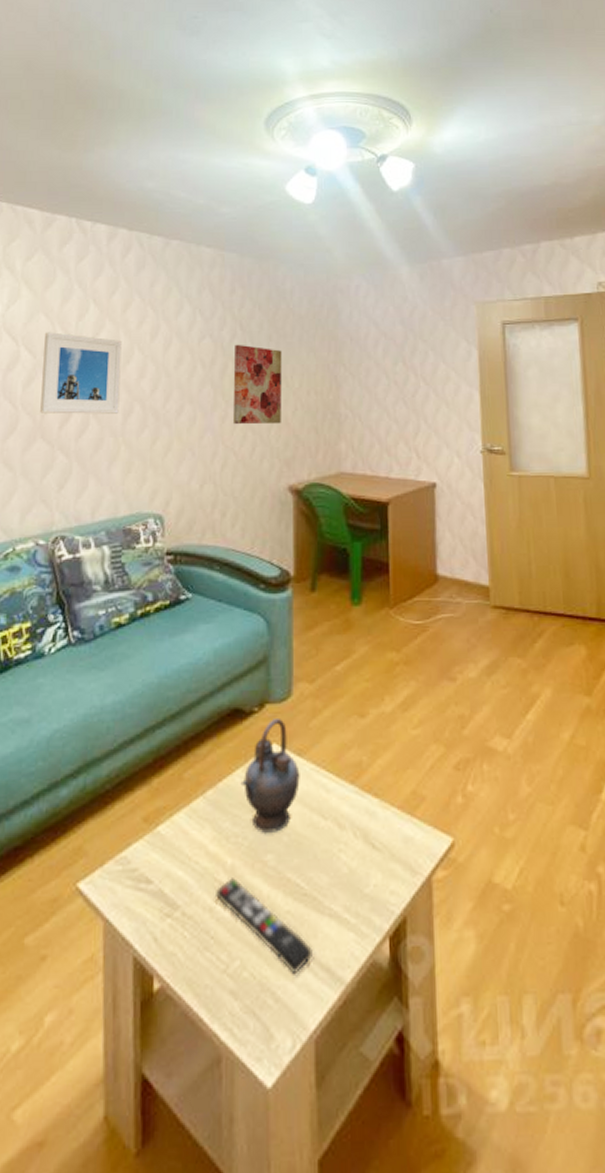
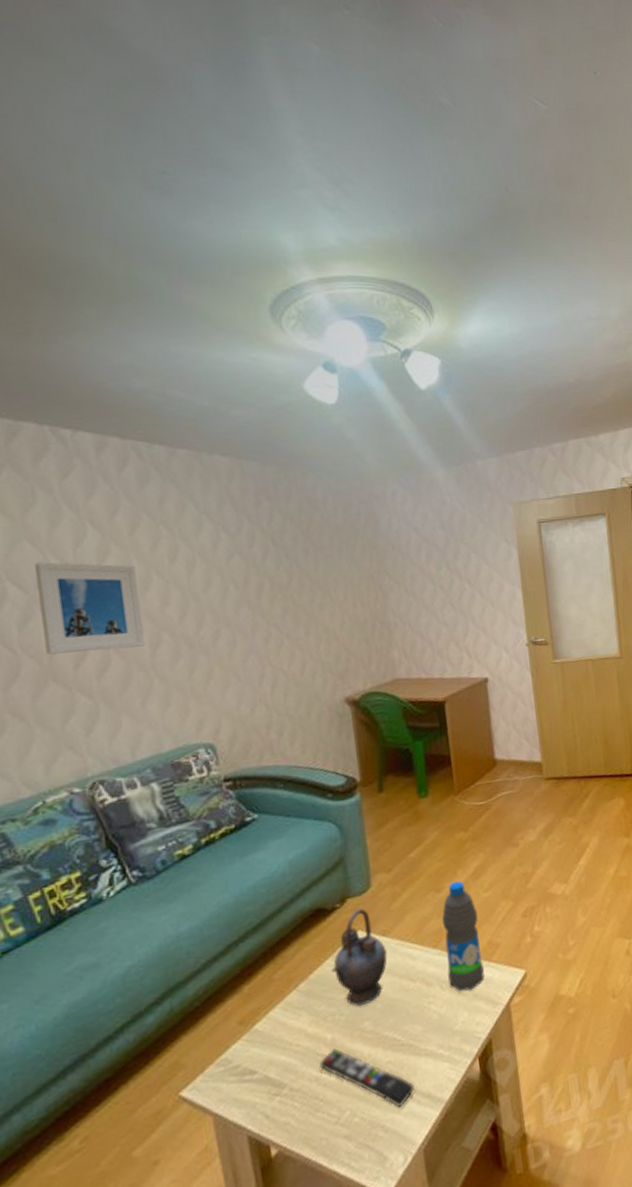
wall art: present [232,344,282,425] -> none [269,560,329,643]
water bottle: none [362,709,405,848] -> present [441,881,484,991]

